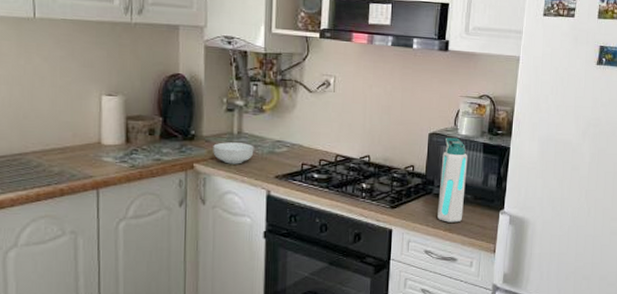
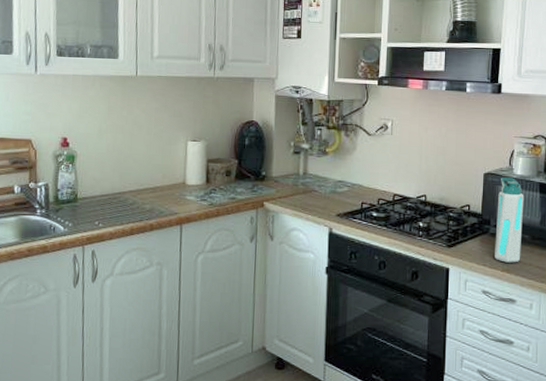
cereal bowl: present [213,142,254,164] -> none [281,182,318,203]

